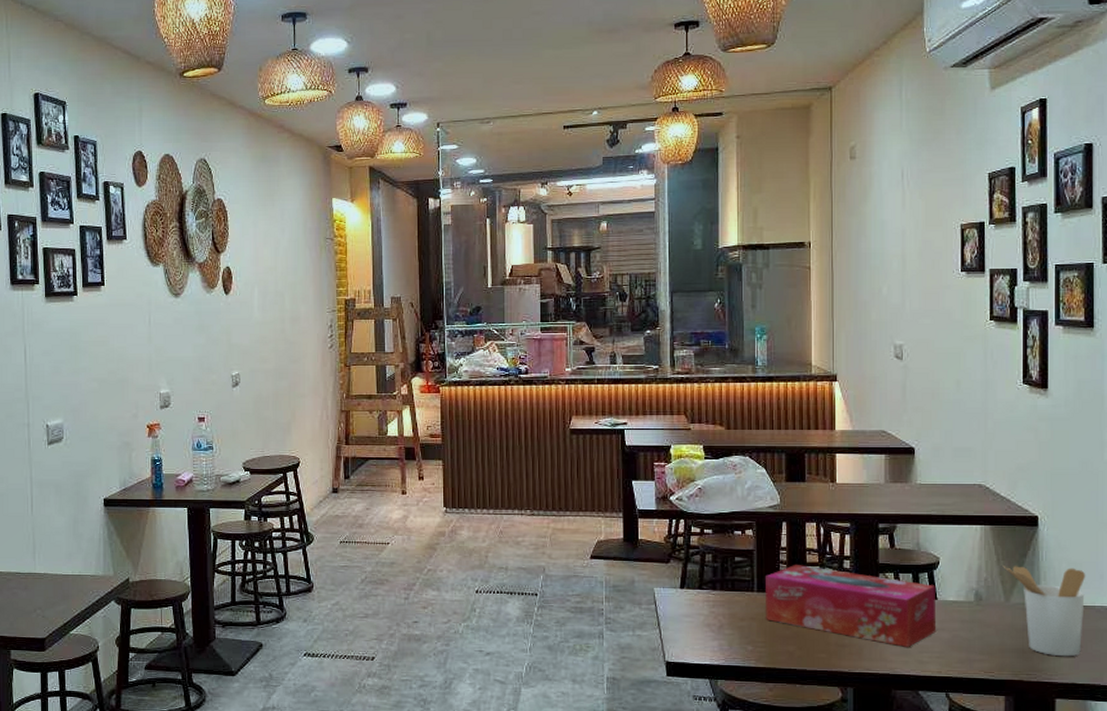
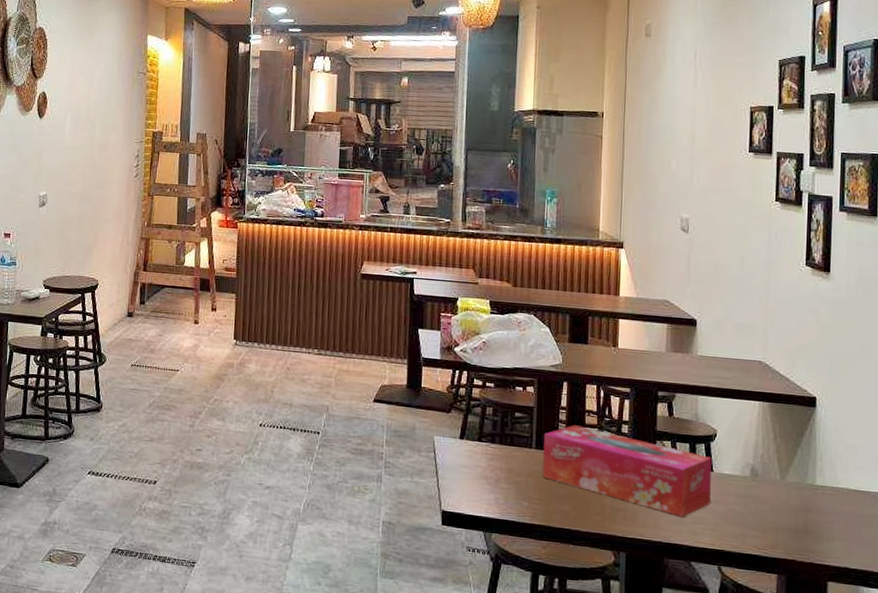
utensil holder: present [1003,566,1086,657] -> none [779,443,862,541]

